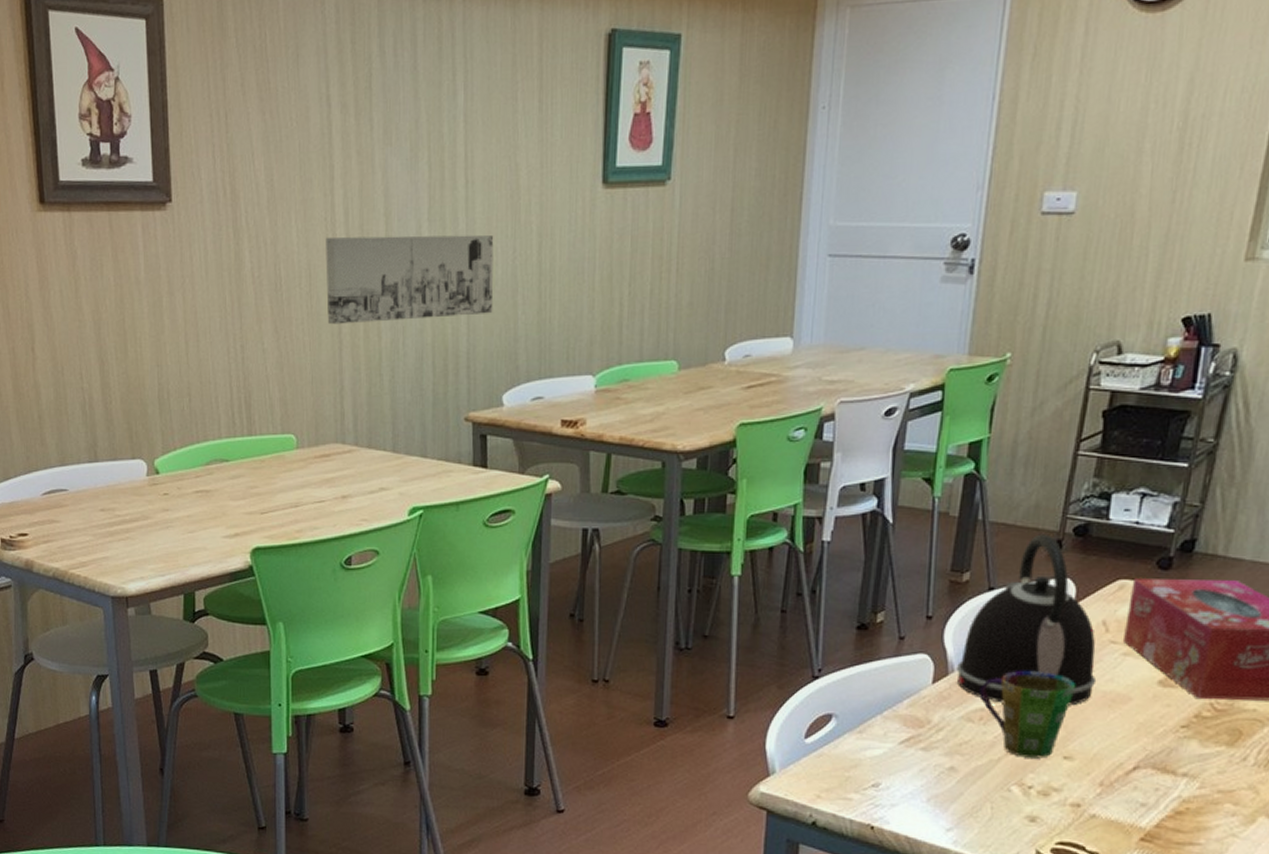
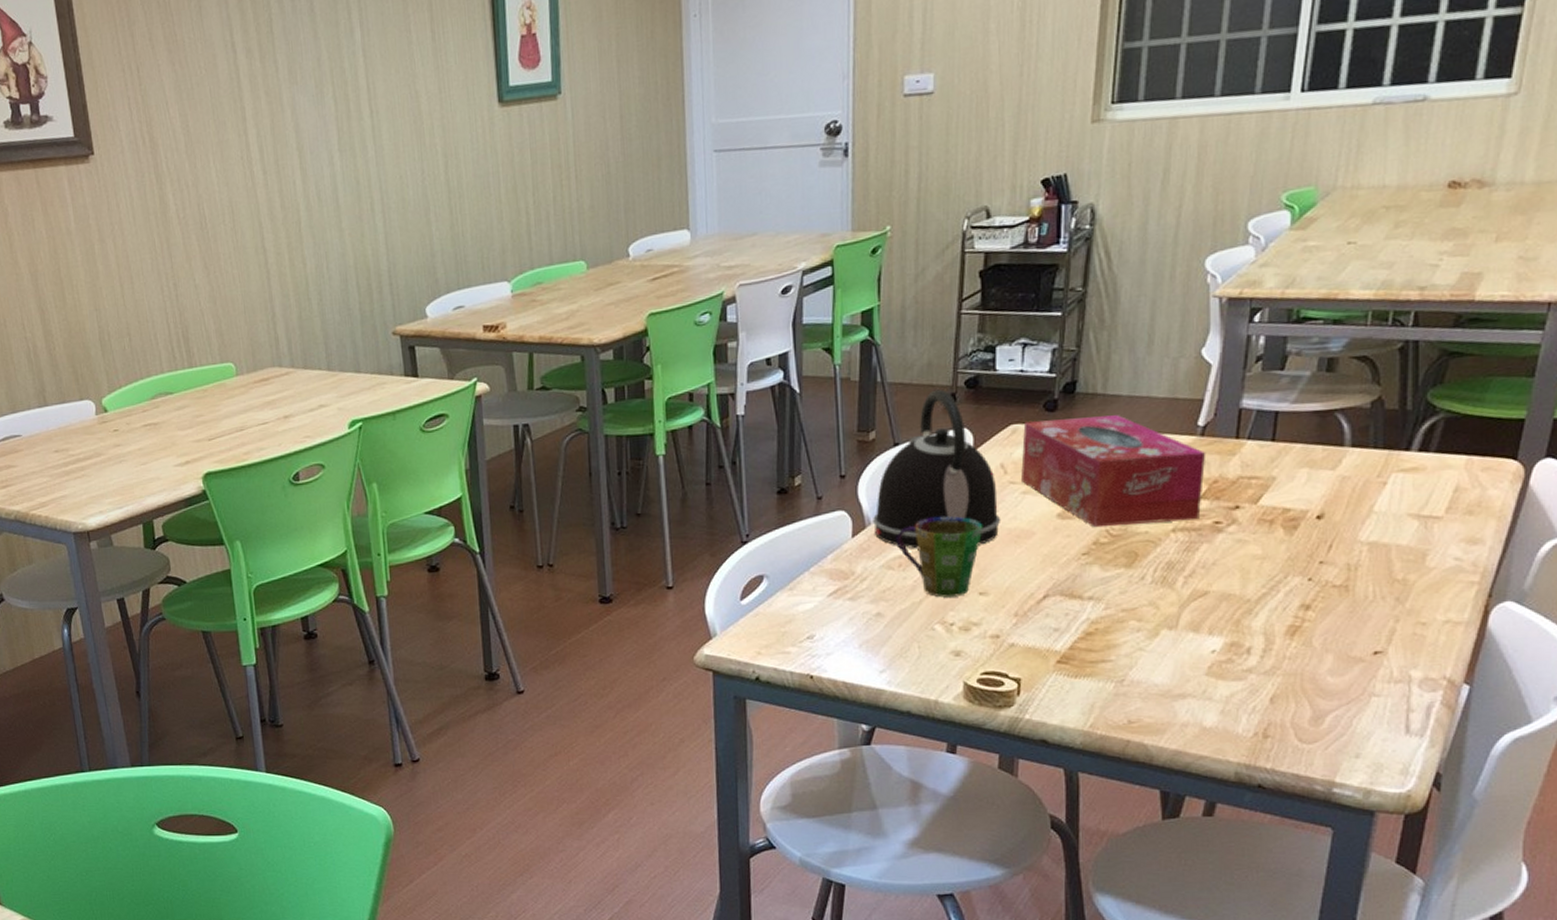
wall art: present [326,234,494,325] -> none [244,160,409,257]

